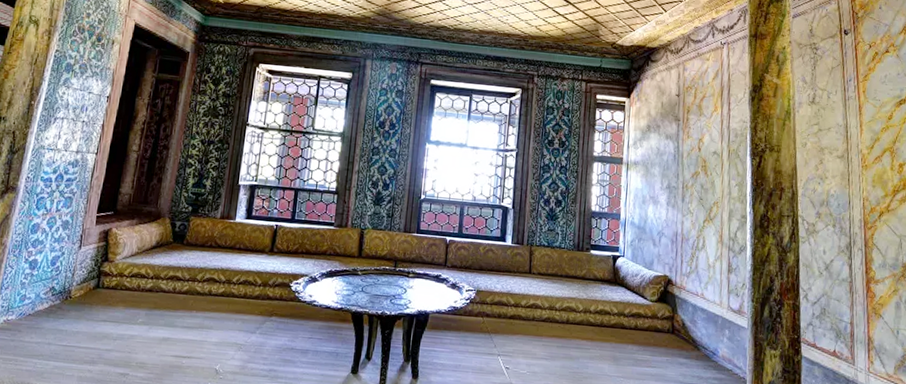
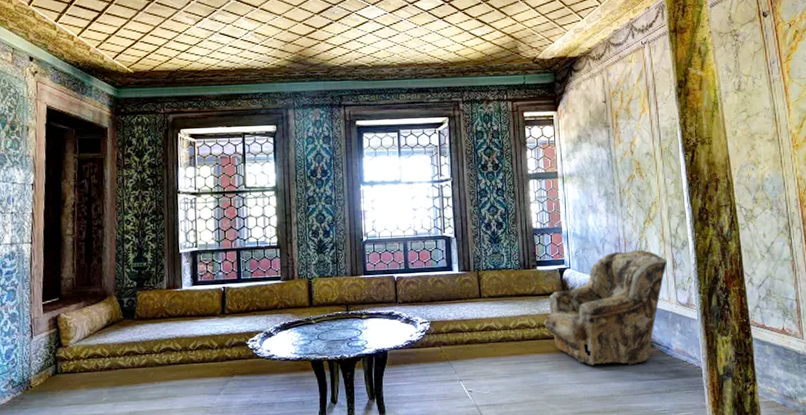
armchair: none [591,246,723,366] -> present [544,249,667,365]

